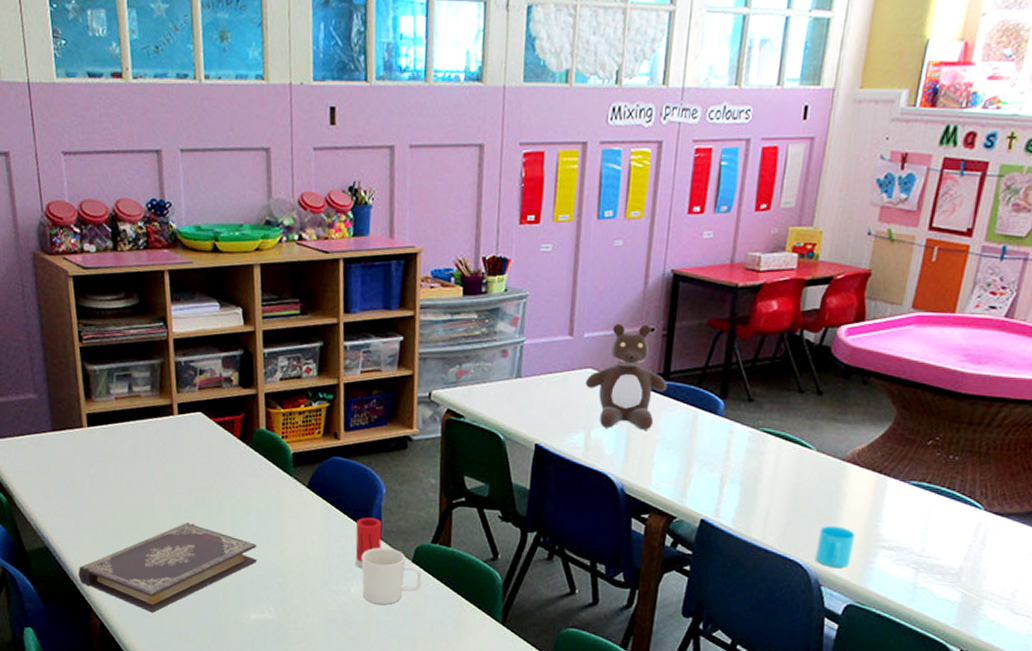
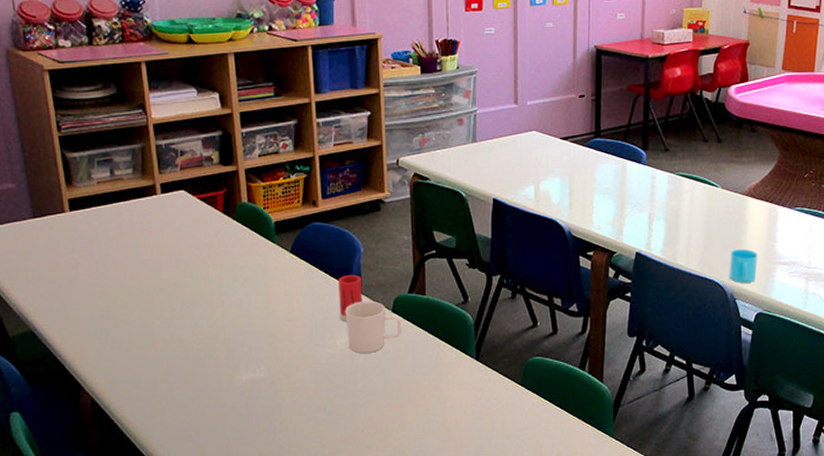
book: present [79,522,258,613] -> none [66,295,247,384]
stuffed animal: present [585,323,668,430] -> none [531,92,599,181]

